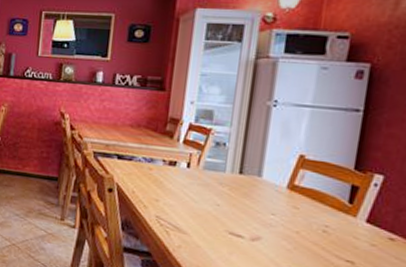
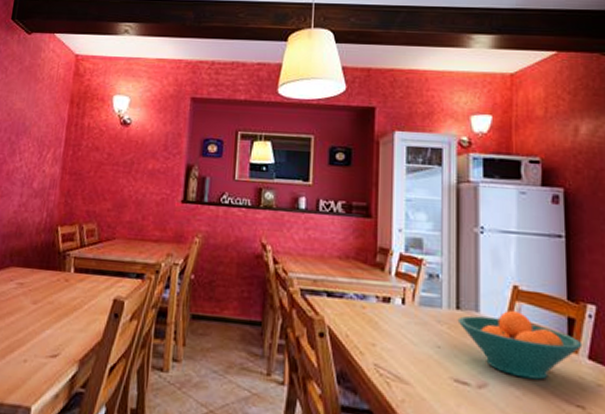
fruit bowl: none [239,177,363,238] -> present [457,311,583,380]

